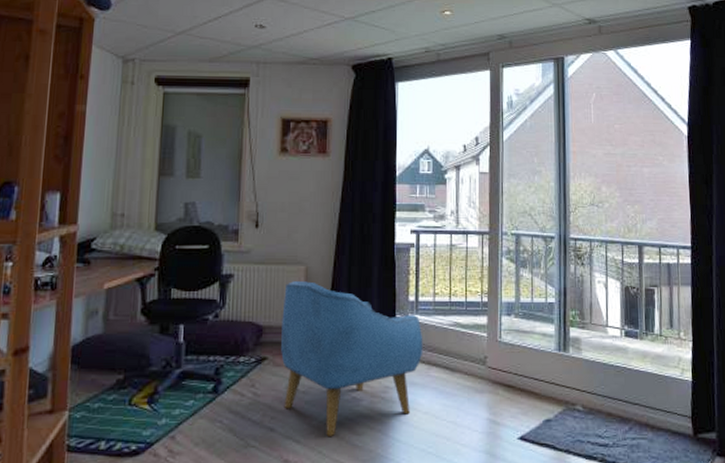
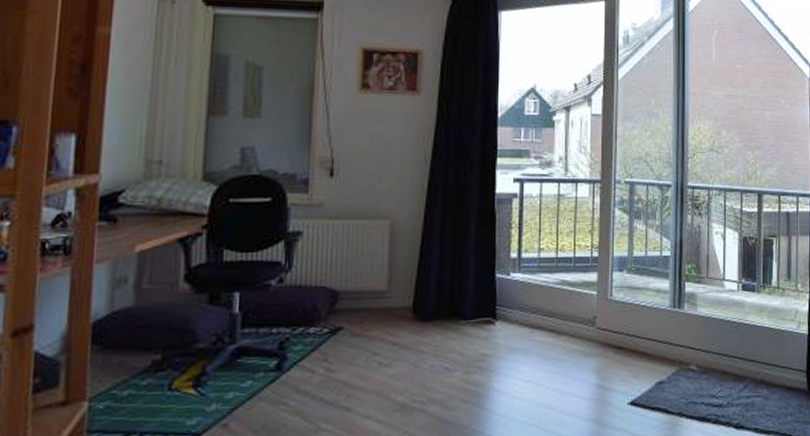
armchair: present [281,281,423,436] -> none [360,238,526,413]

